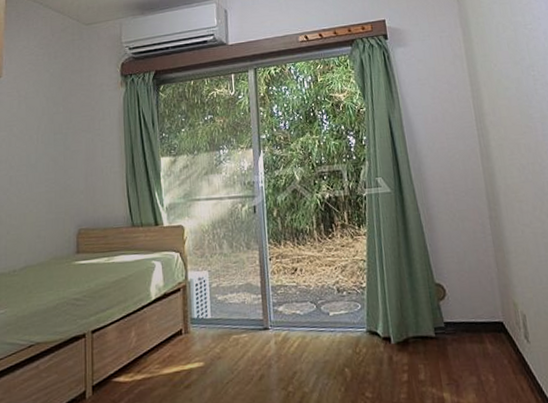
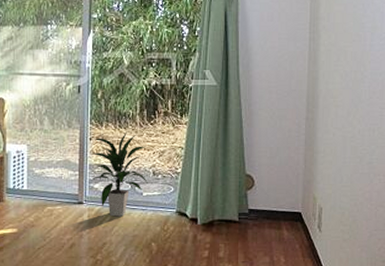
indoor plant: none [272,248,333,342] -> present [91,131,148,217]

